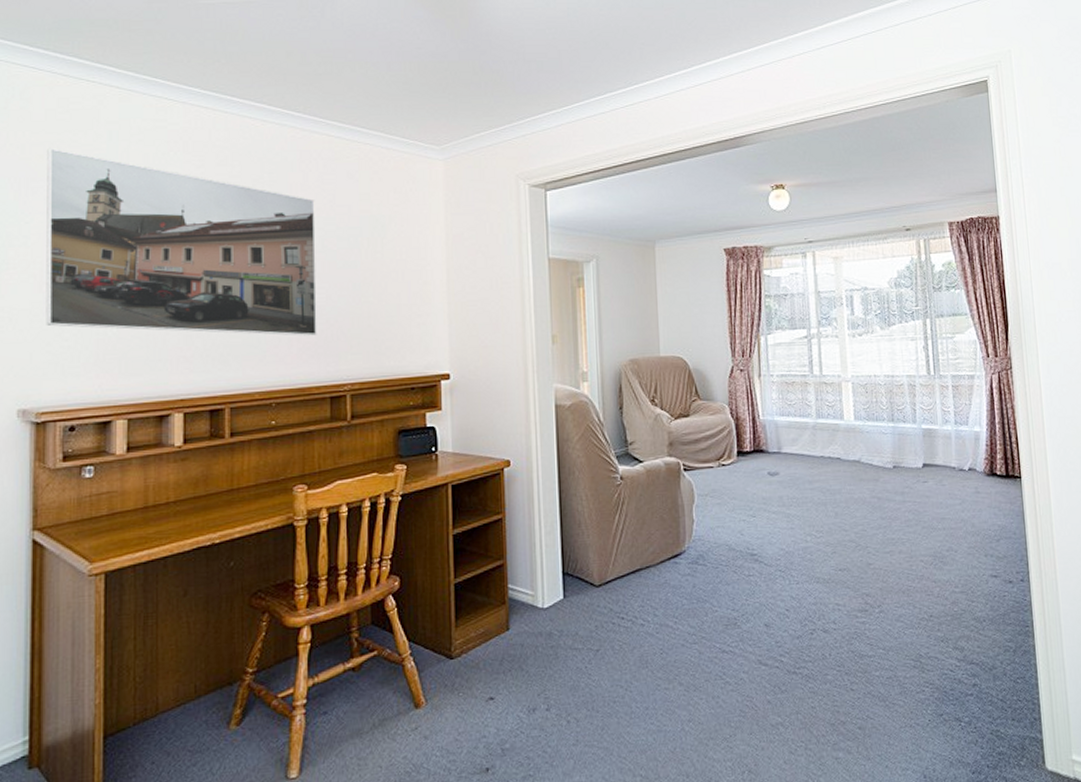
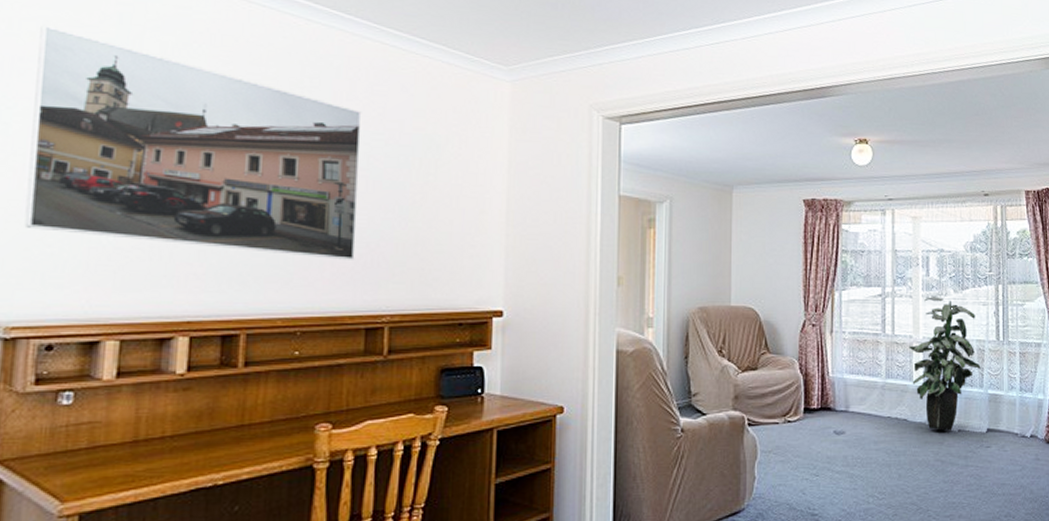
indoor plant: none [838,335,913,468] -> present [909,297,981,431]

